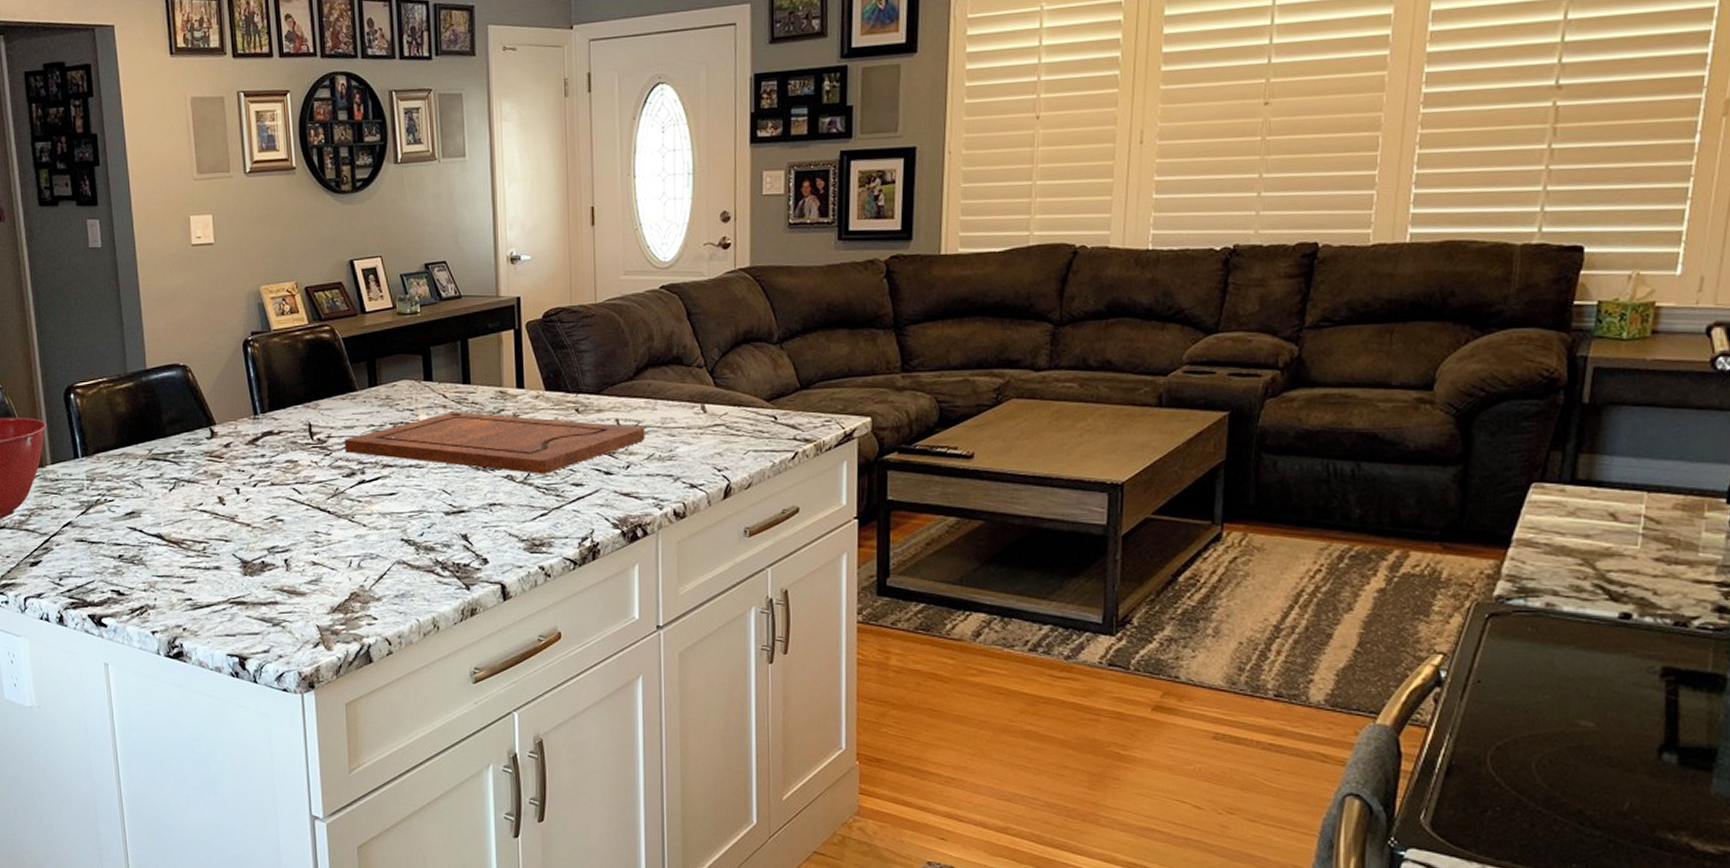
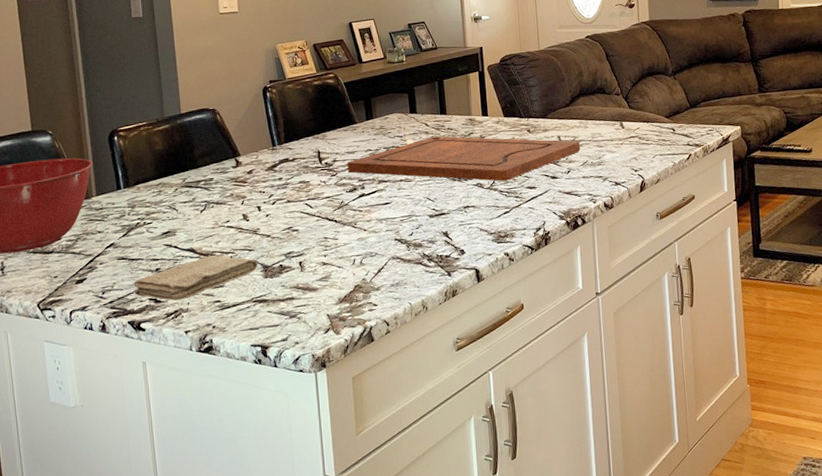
washcloth: none [94,544,237,594] -> present [134,255,259,301]

